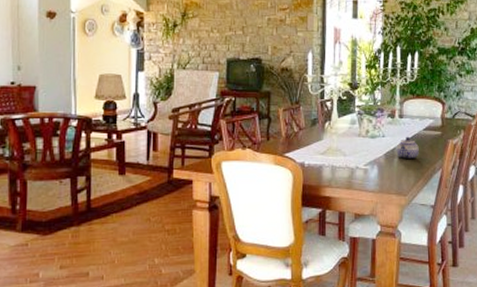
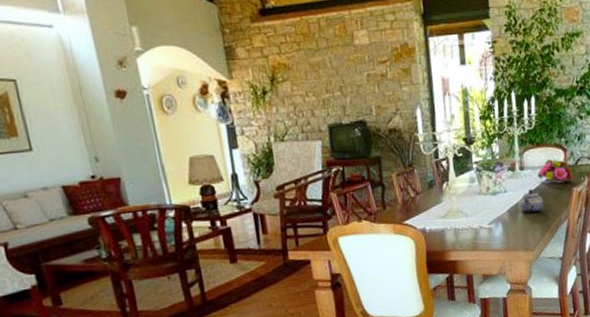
flower bouquet: none [416,111,450,133] -> present [538,159,574,182]

